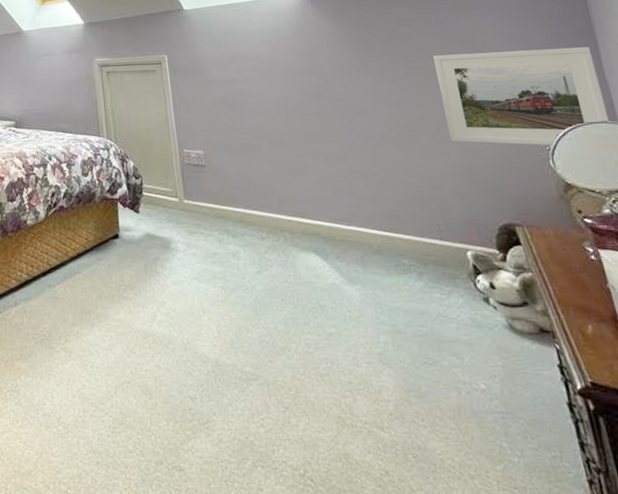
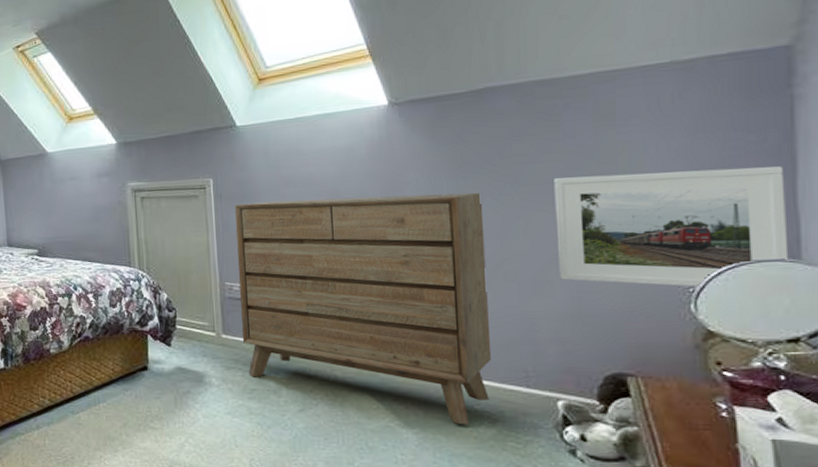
dresser: none [187,67,413,279] -> present [235,192,492,425]

